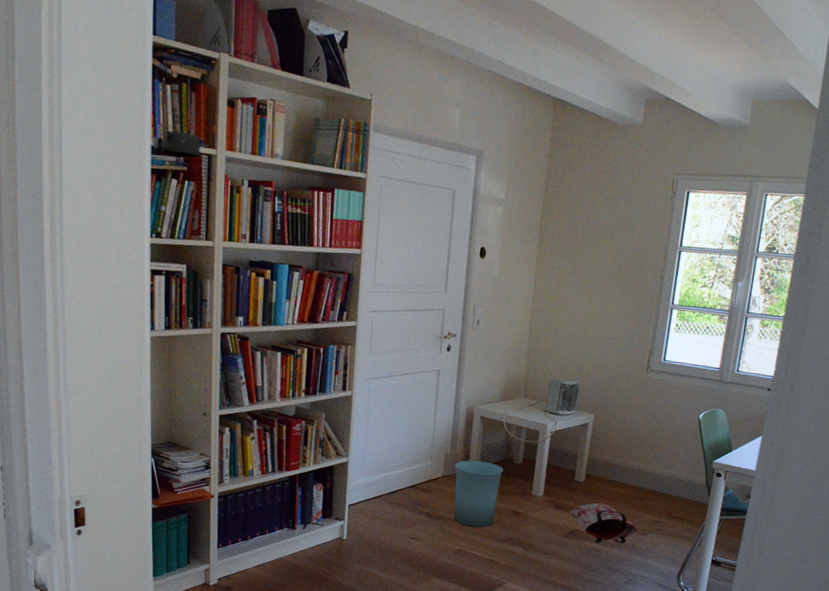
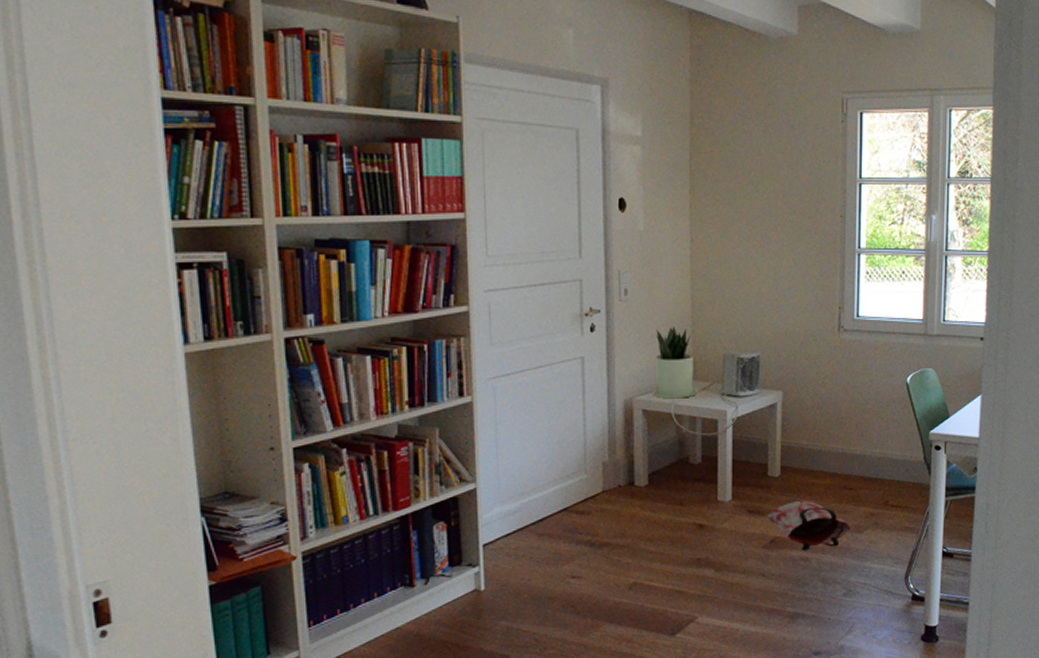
alarm clock: present [151,131,208,158] -> none [161,78,243,111]
waste bin: present [453,460,504,528] -> none [617,466,679,552]
planter: none [489,353,526,411] -> present [651,326,698,399]

